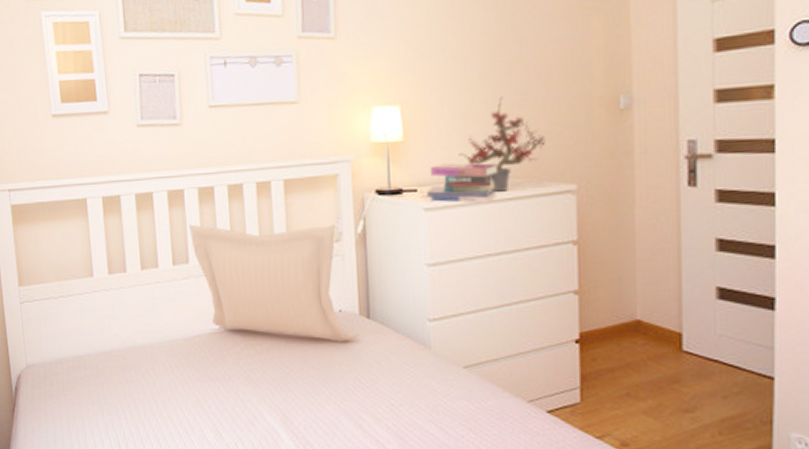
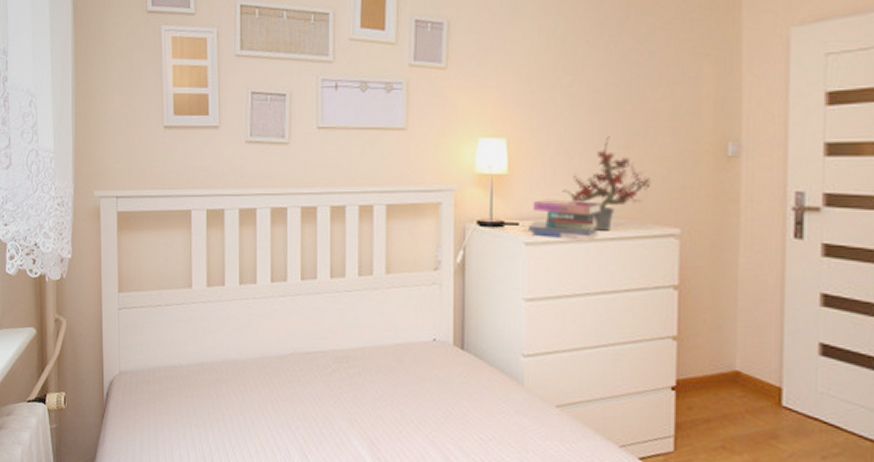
cushion: present [188,224,359,342] -> none [289,242,452,372]

